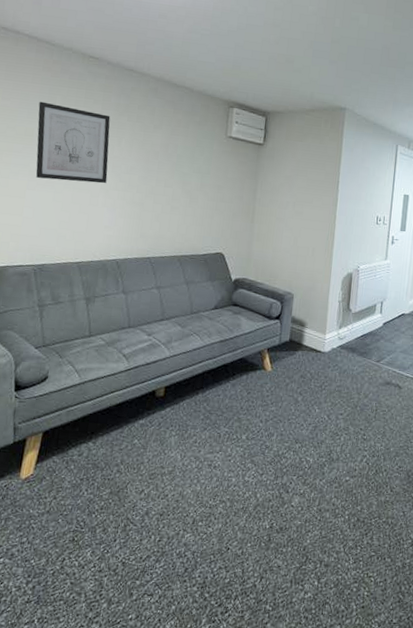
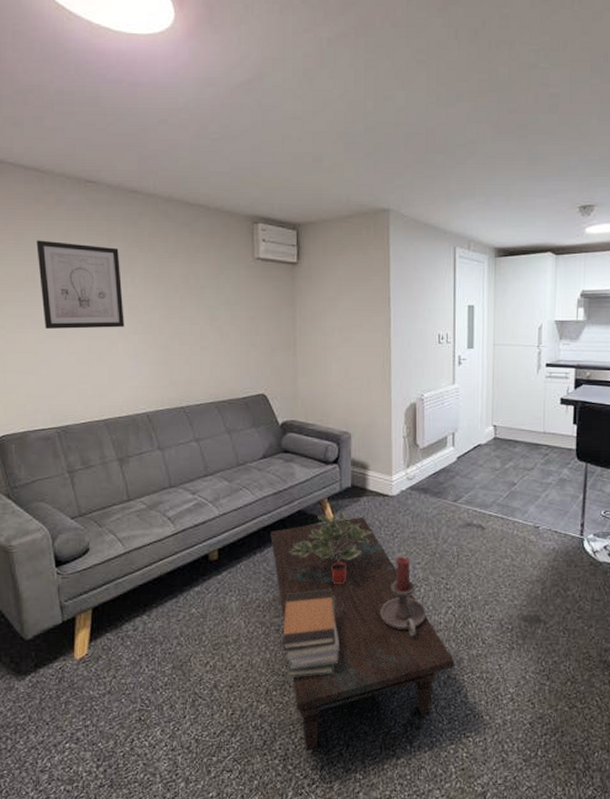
book stack: none [212,430,265,511] -> present [282,589,339,678]
coffee table: none [213,368,364,580] -> present [270,516,454,751]
potted plant: none [228,362,305,428] -> present [289,511,374,585]
candle holder: none [303,406,344,481] -> present [380,556,426,637]

